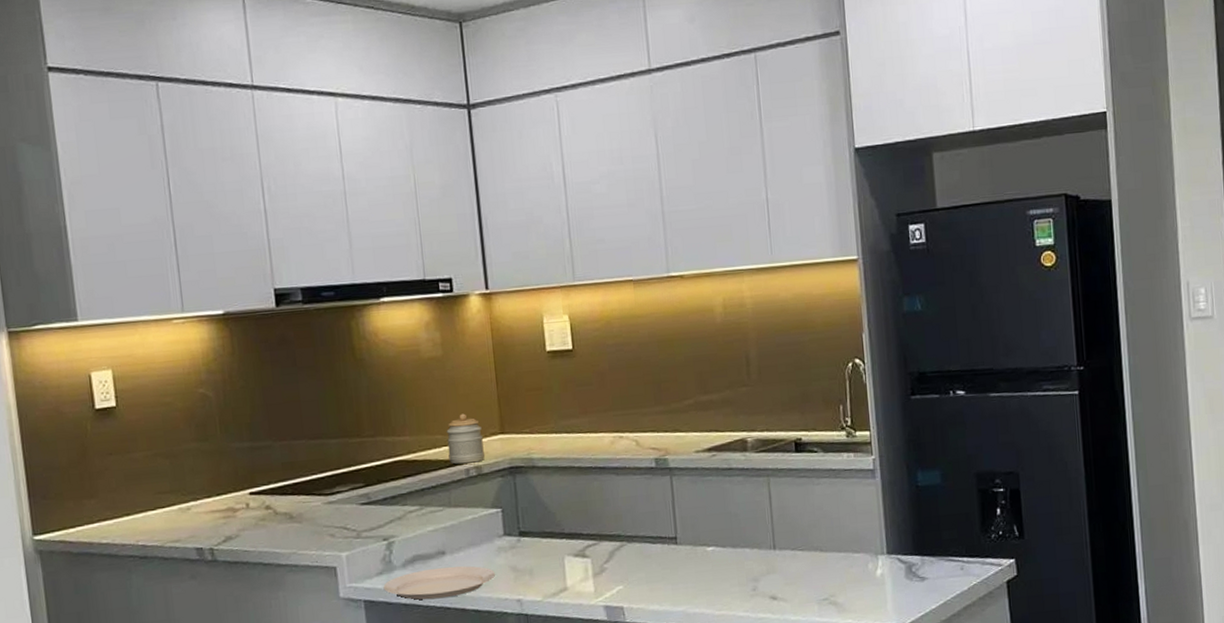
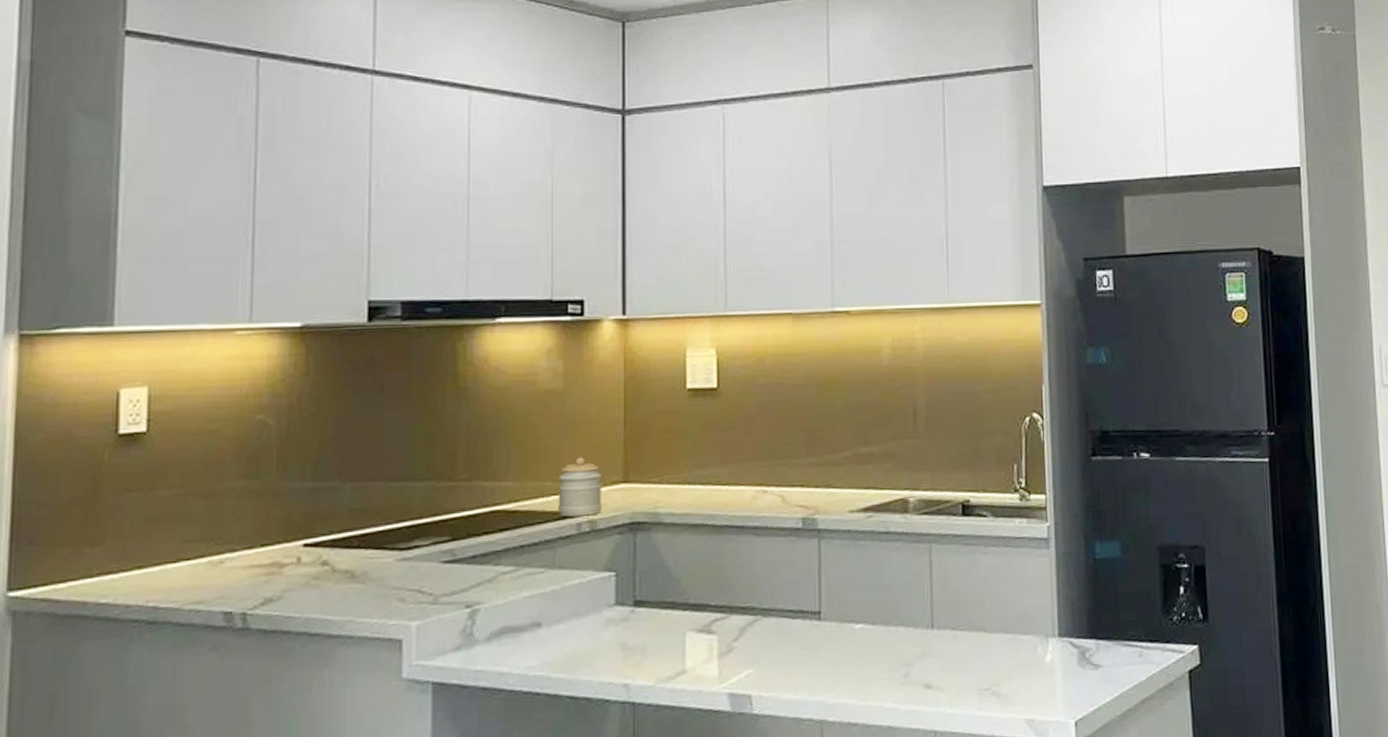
plate: present [383,566,495,600] -> none [459,641,600,683]

